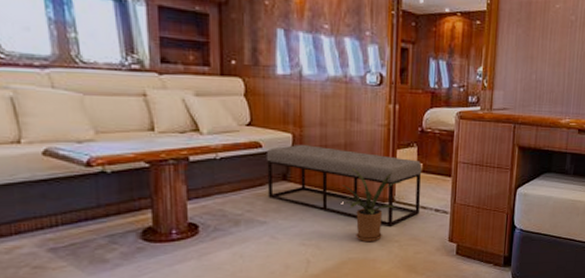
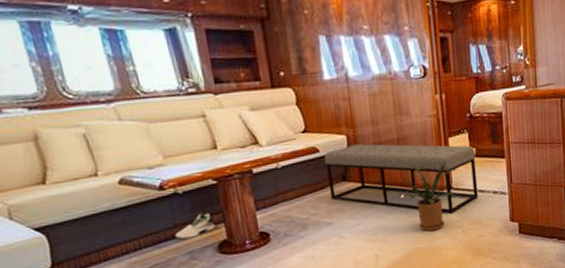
shoe: none [97,195,142,221] -> present [175,212,216,240]

